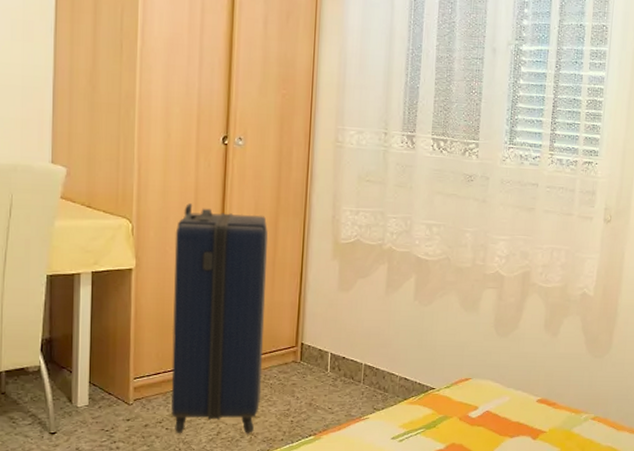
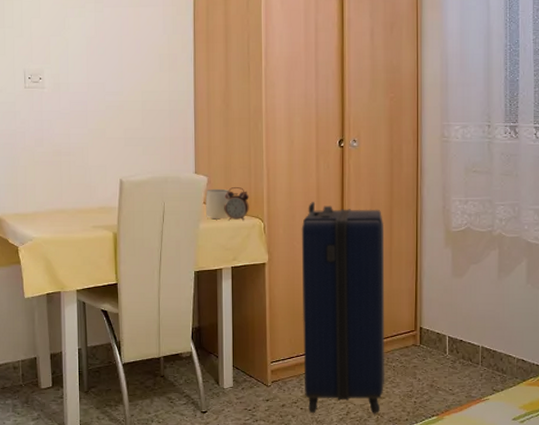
mug: none [63,181,93,218] -> present [205,188,230,220]
alarm clock: none [85,181,116,221] -> present [224,187,249,222]

